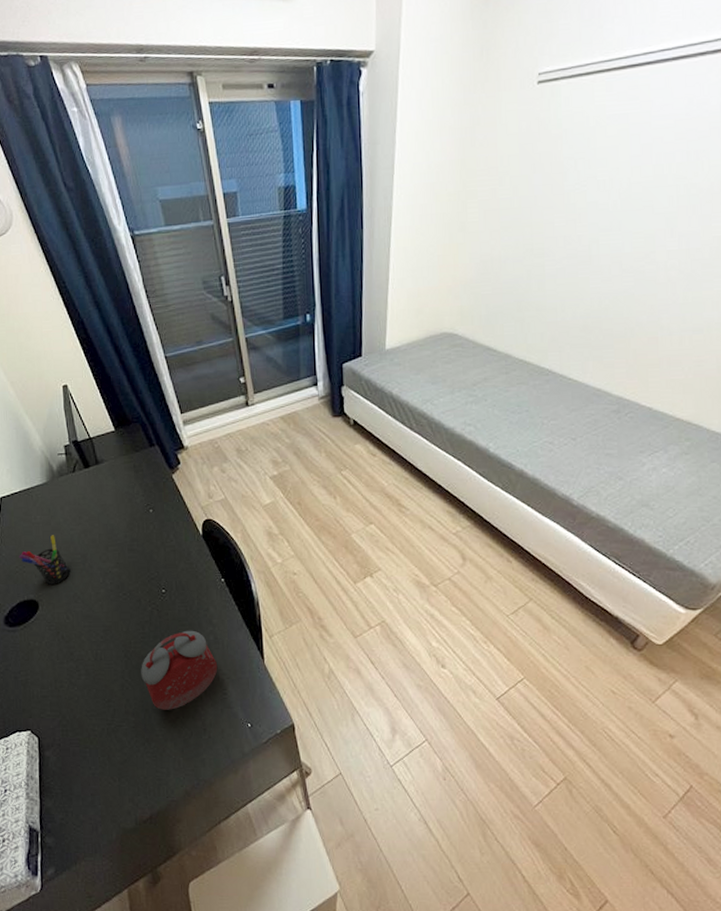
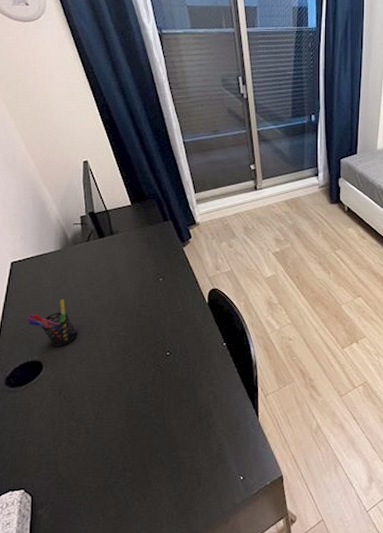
alarm clock: present [141,630,218,710] -> none [141,390,215,466]

